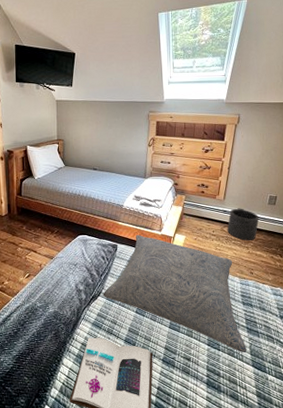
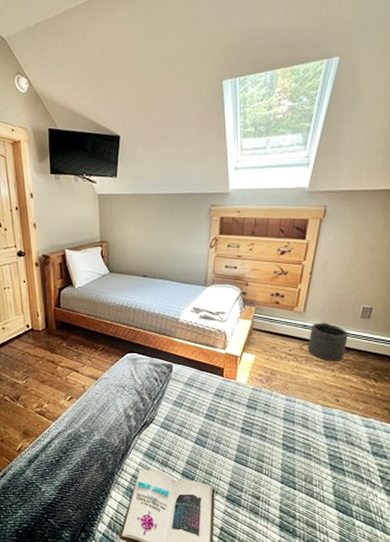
pillow: present [103,234,246,353] -> none [156,353,329,494]

